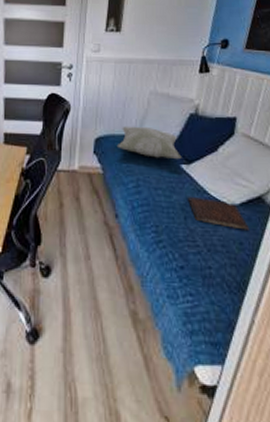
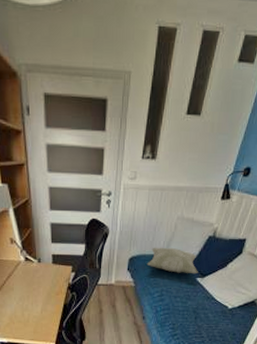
book: present [188,196,249,230] -> none [199,302,242,325]

